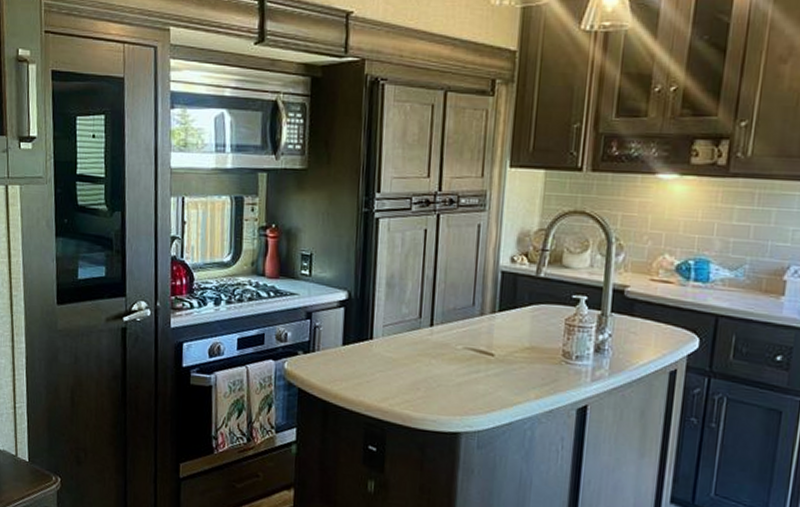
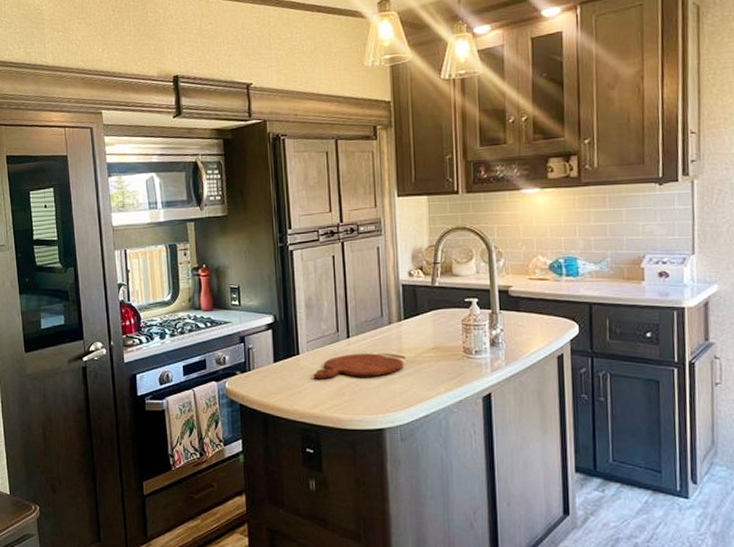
cutting board: none [386,344,492,373] -> present [313,353,404,379]

